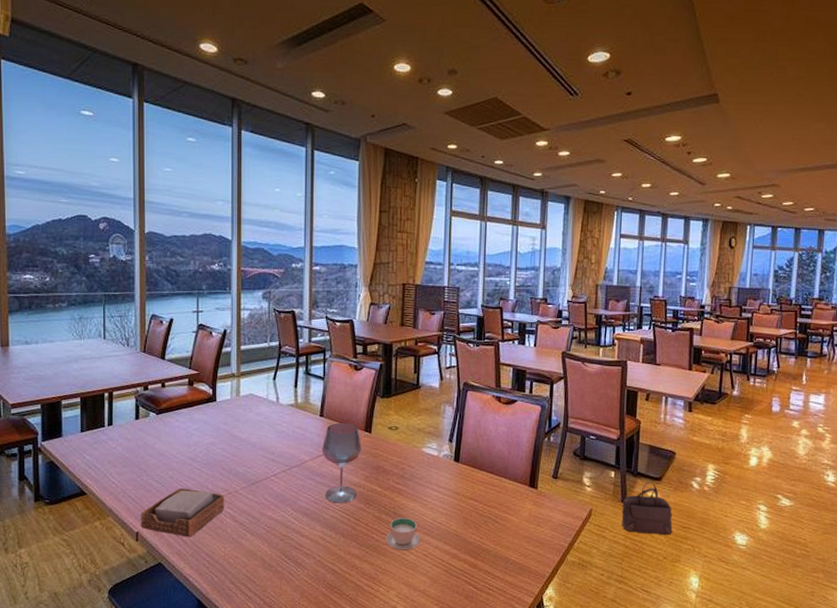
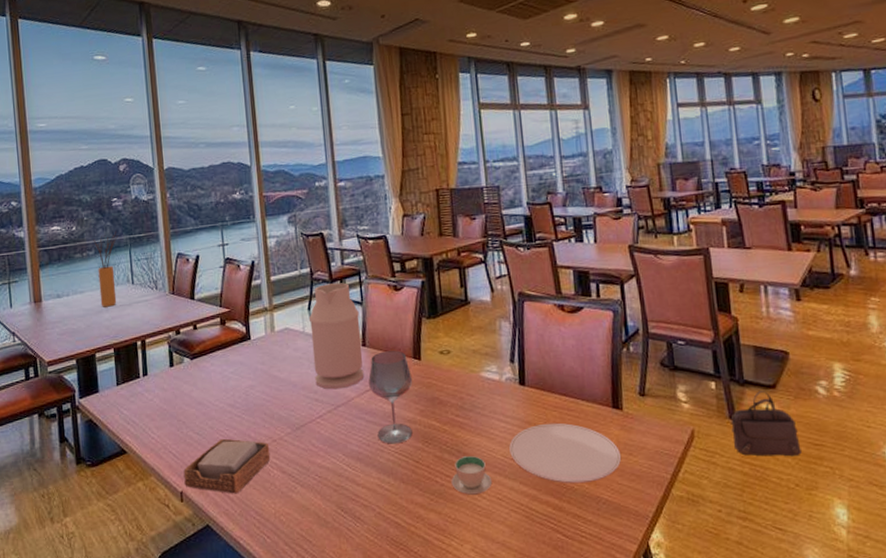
vase: none [67,286,93,358] -> present [93,230,119,307]
water jug: none [273,358,320,453] -> present [309,282,364,390]
plate: none [439,495,531,547] -> present [509,422,622,484]

